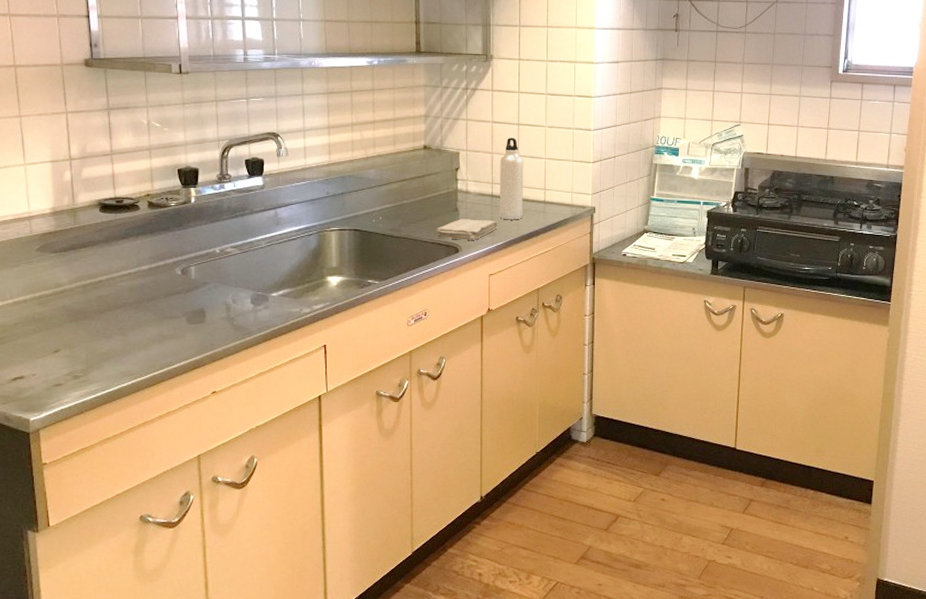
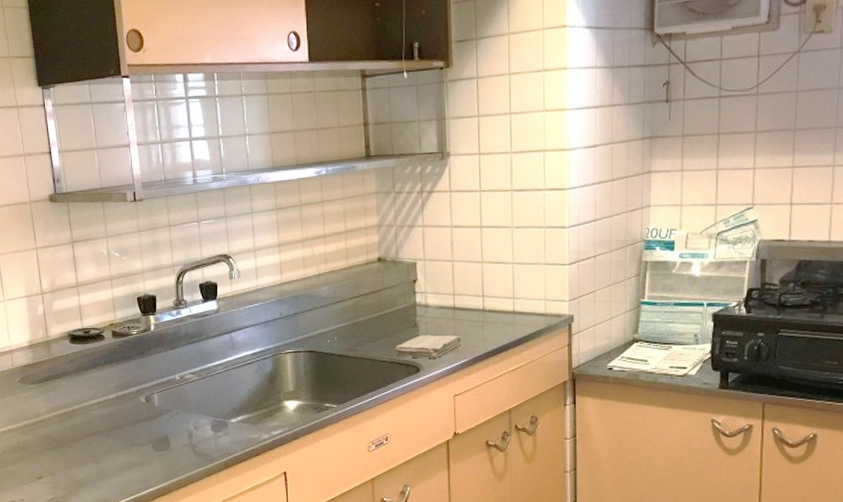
water bottle: present [499,137,523,220] -> none [461,242,490,335]

